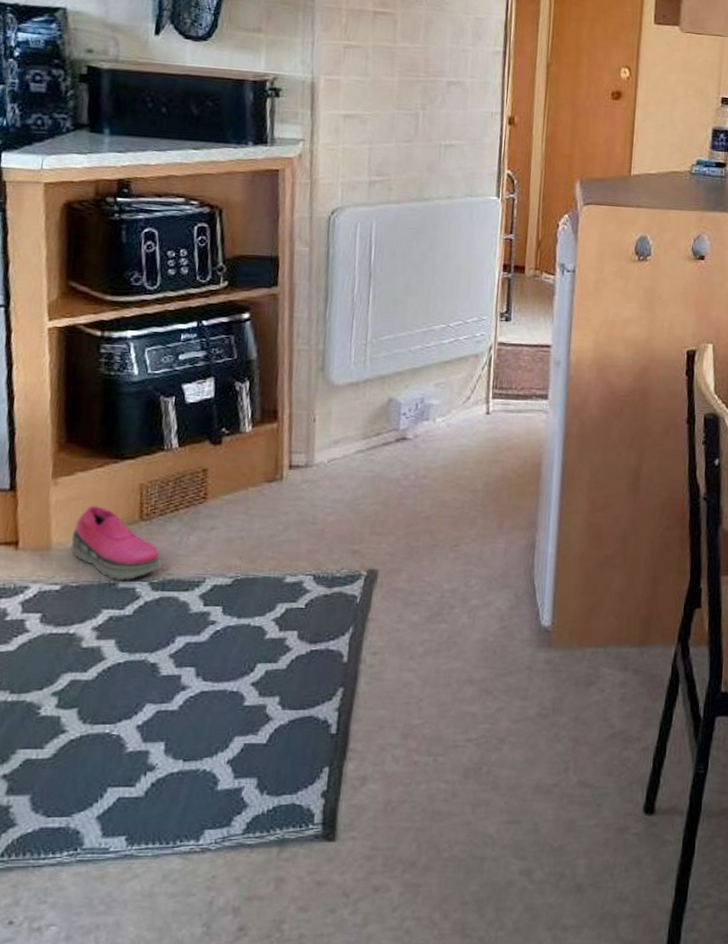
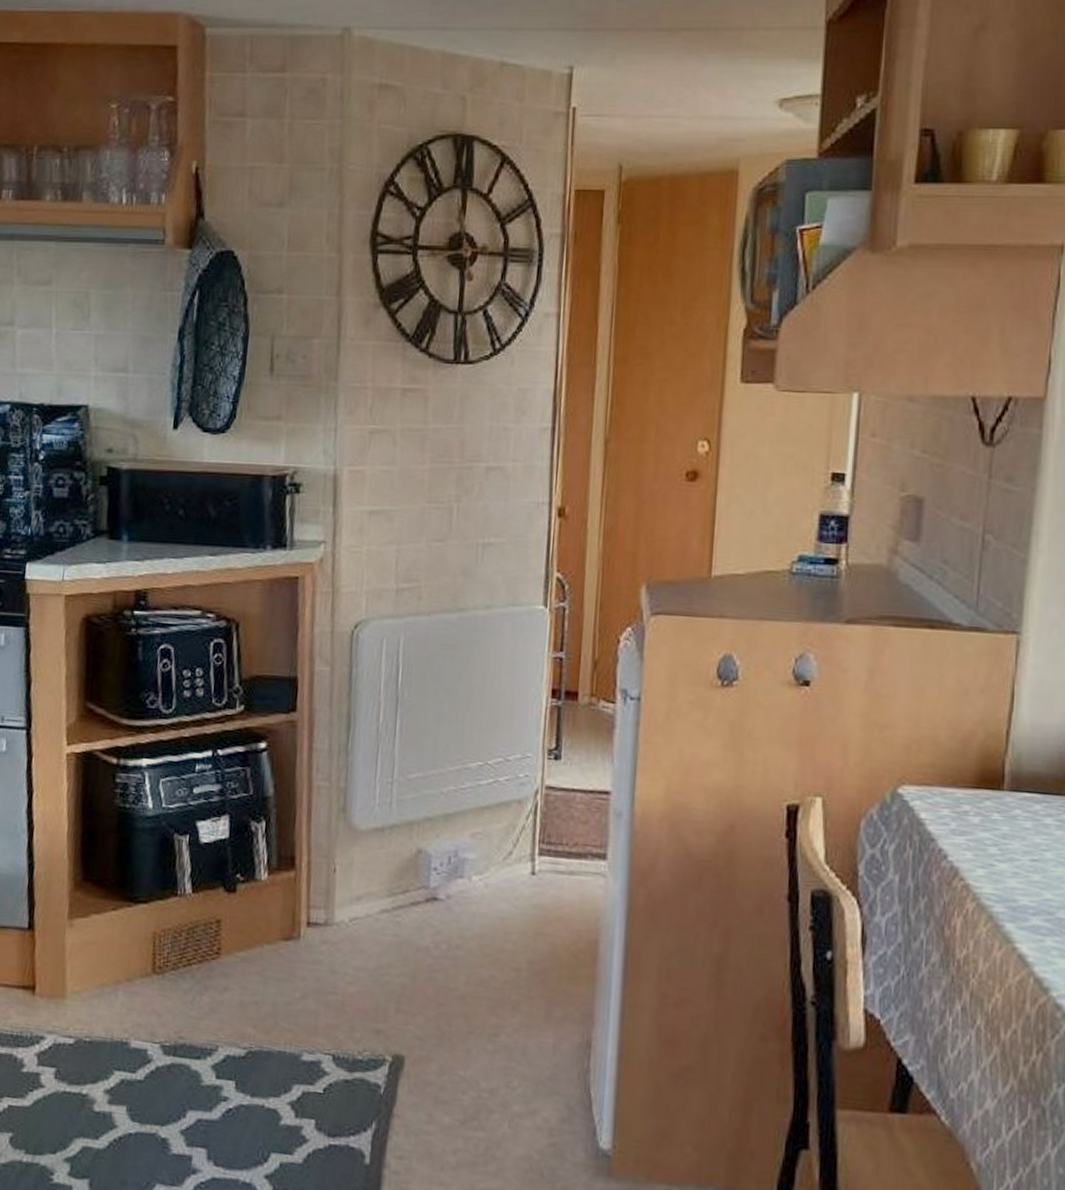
shoe: present [70,505,163,581] -> none [84,952,175,1041]

